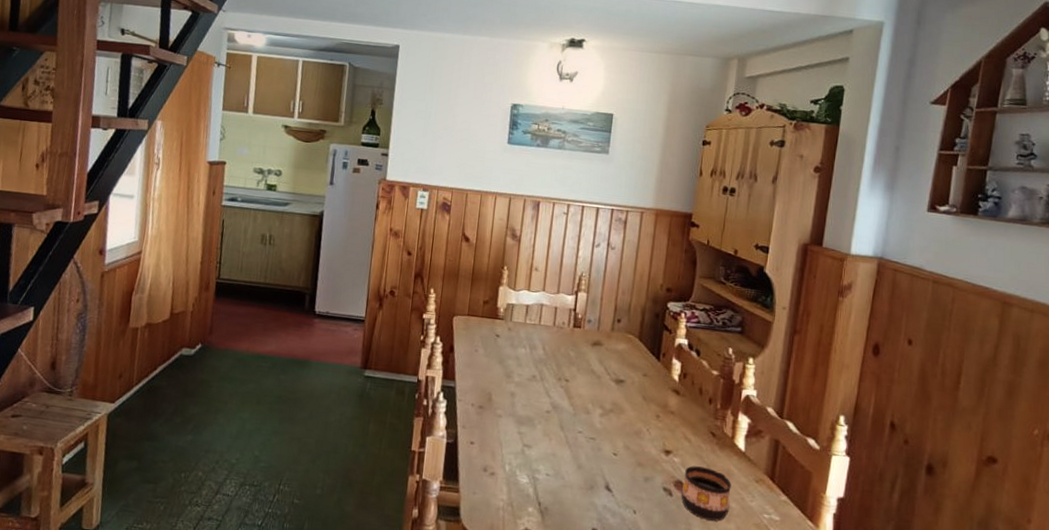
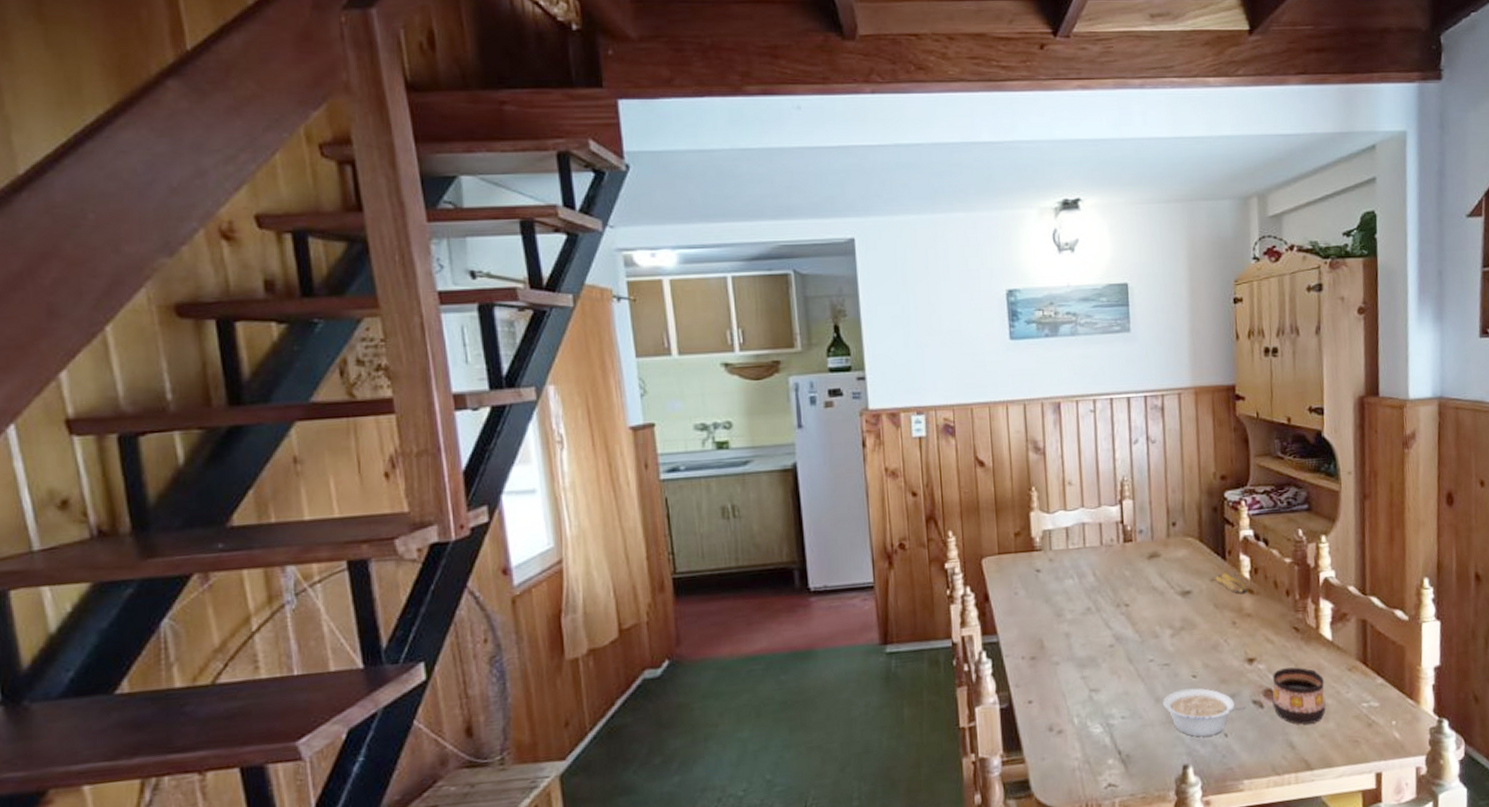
legume: none [584,462,656,510] -> present [1163,688,1246,737]
banana: none [648,370,674,394] -> present [1215,572,1247,595]

